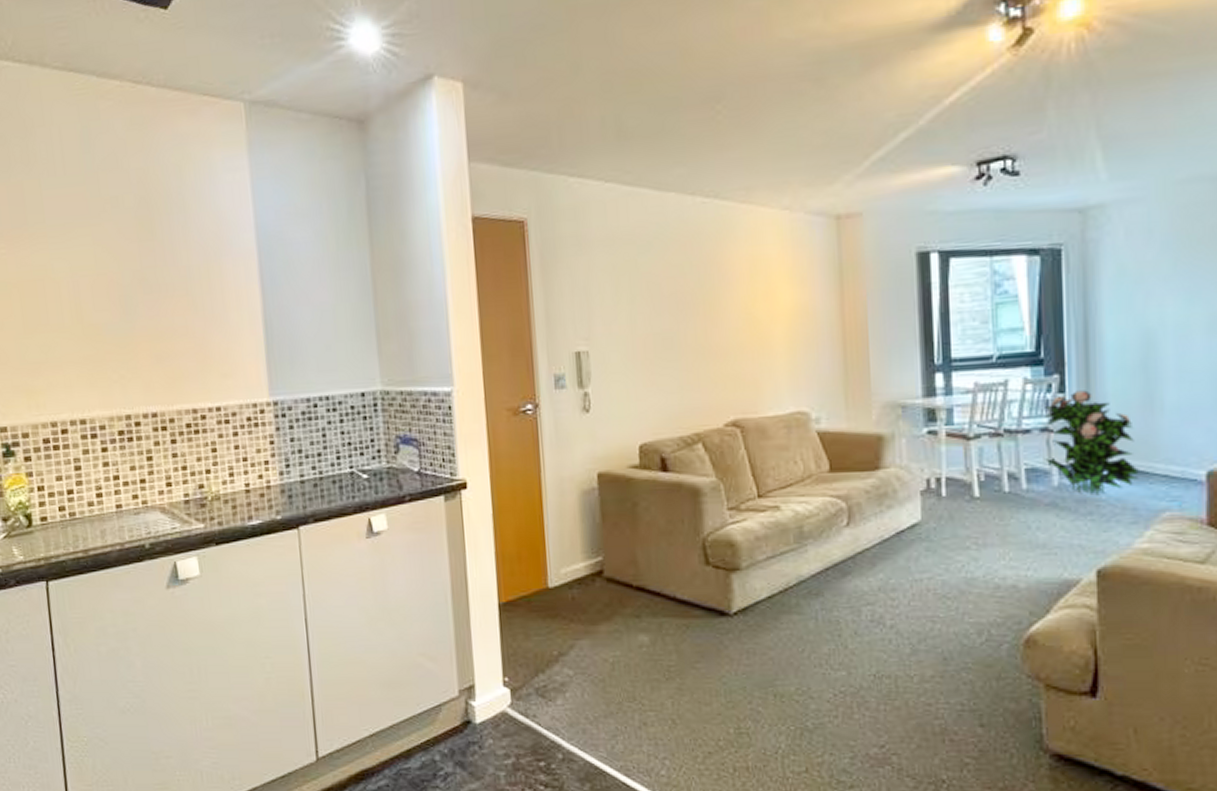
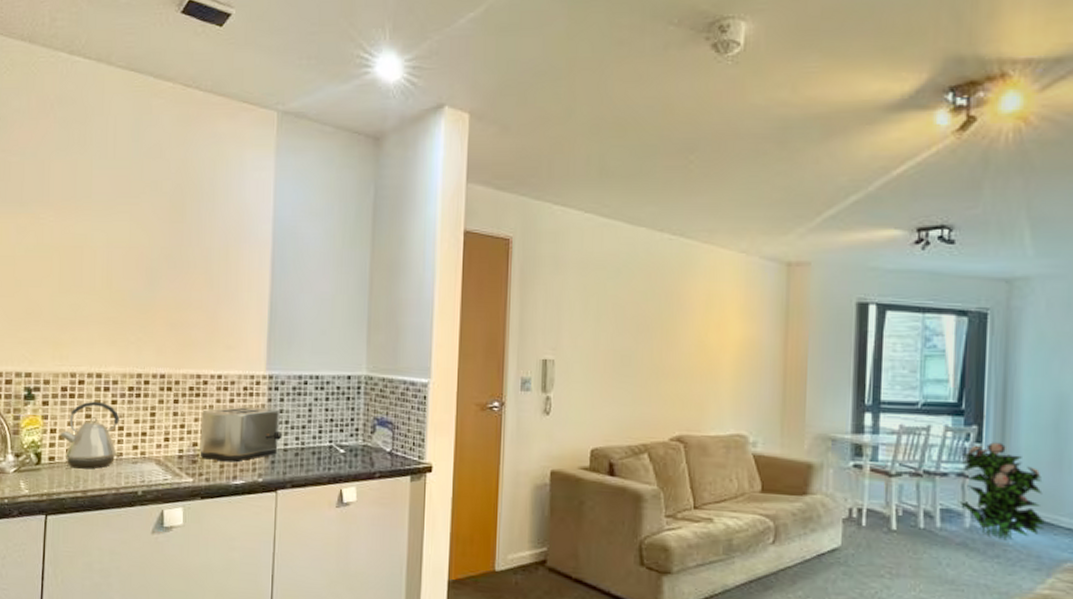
kettle: none [48,450,120,527] -> present [59,401,121,469]
toaster: none [203,437,297,501] -> present [200,406,282,461]

